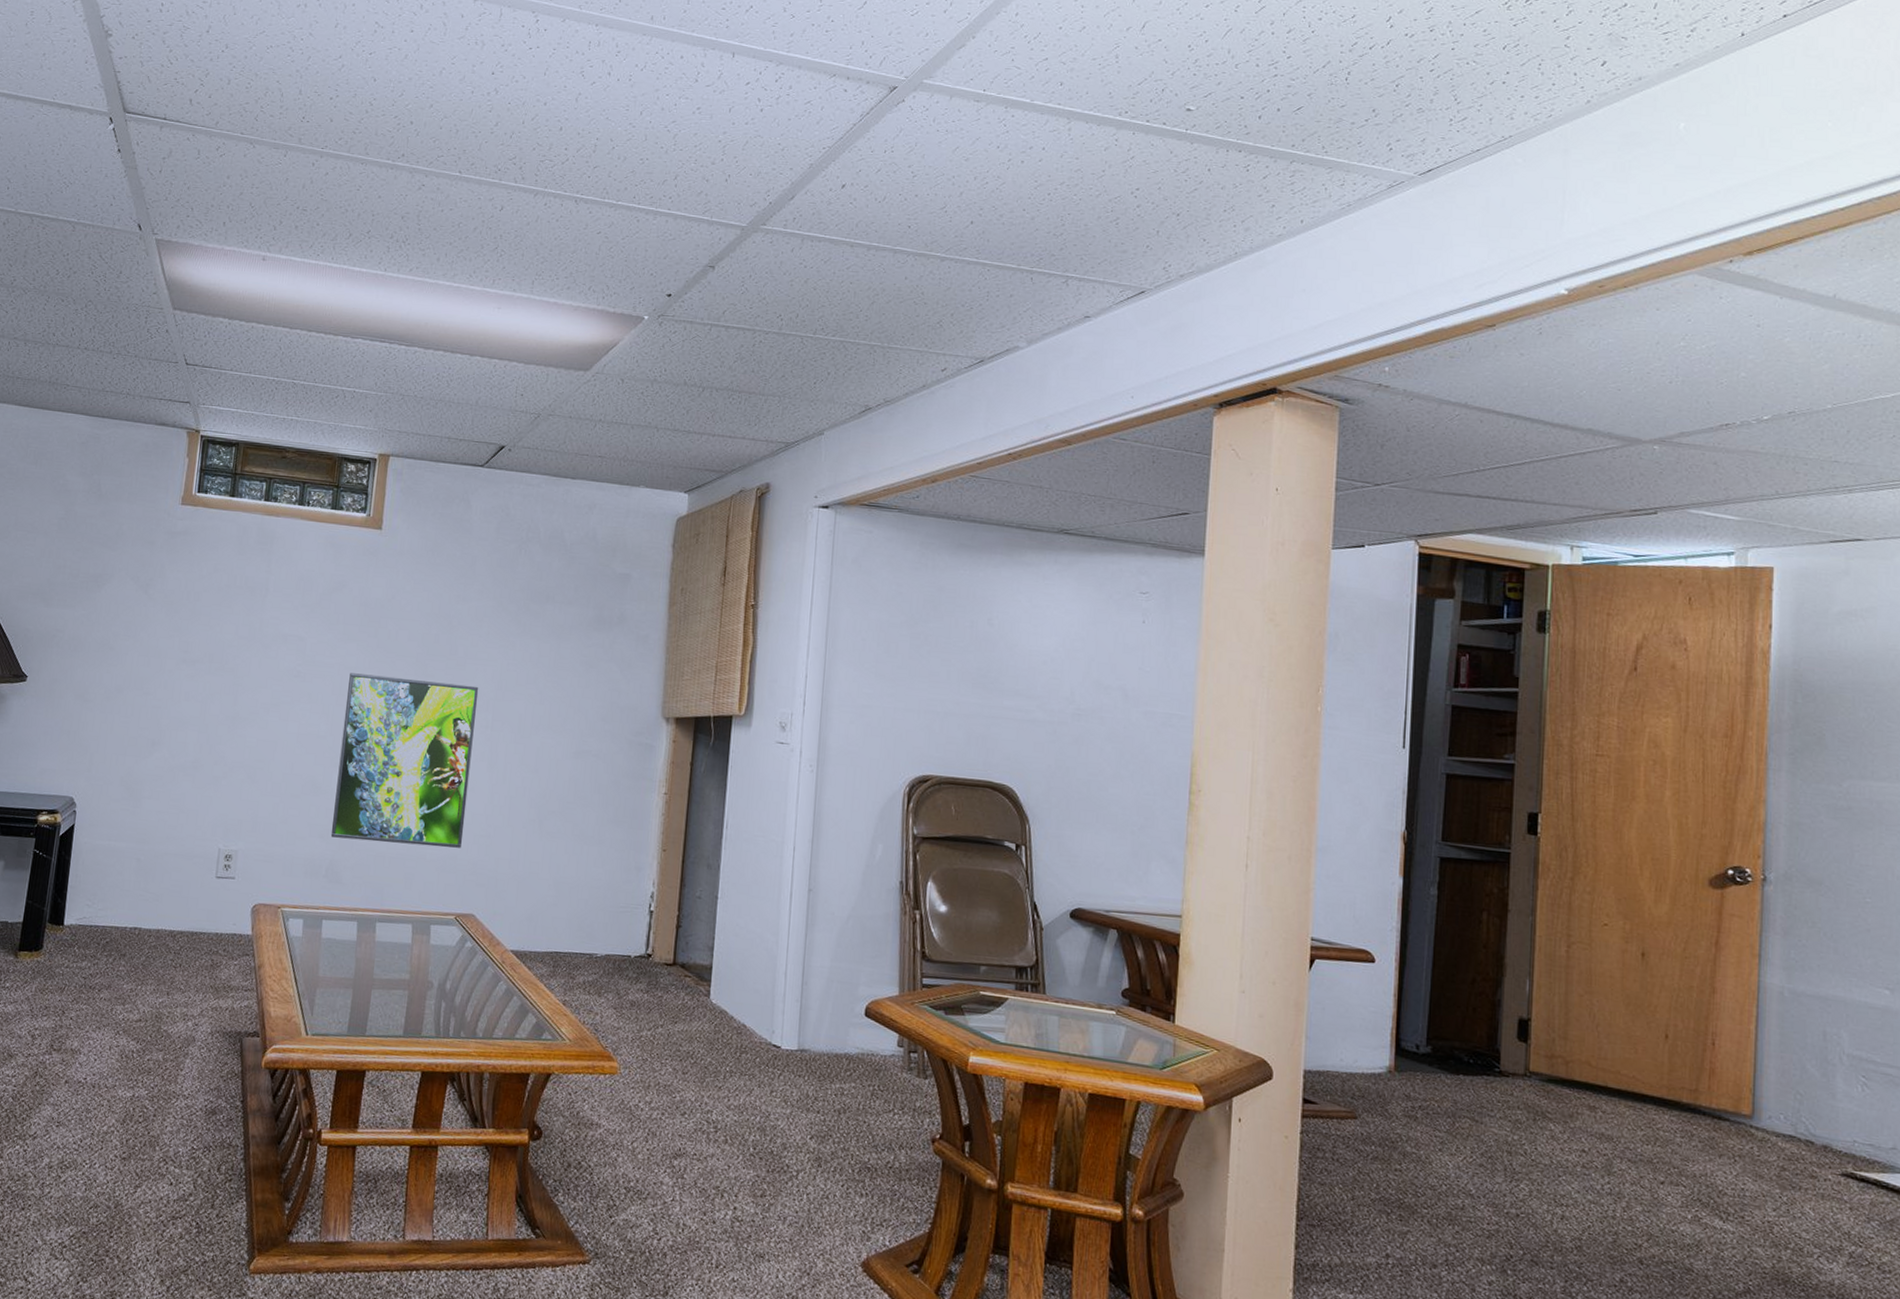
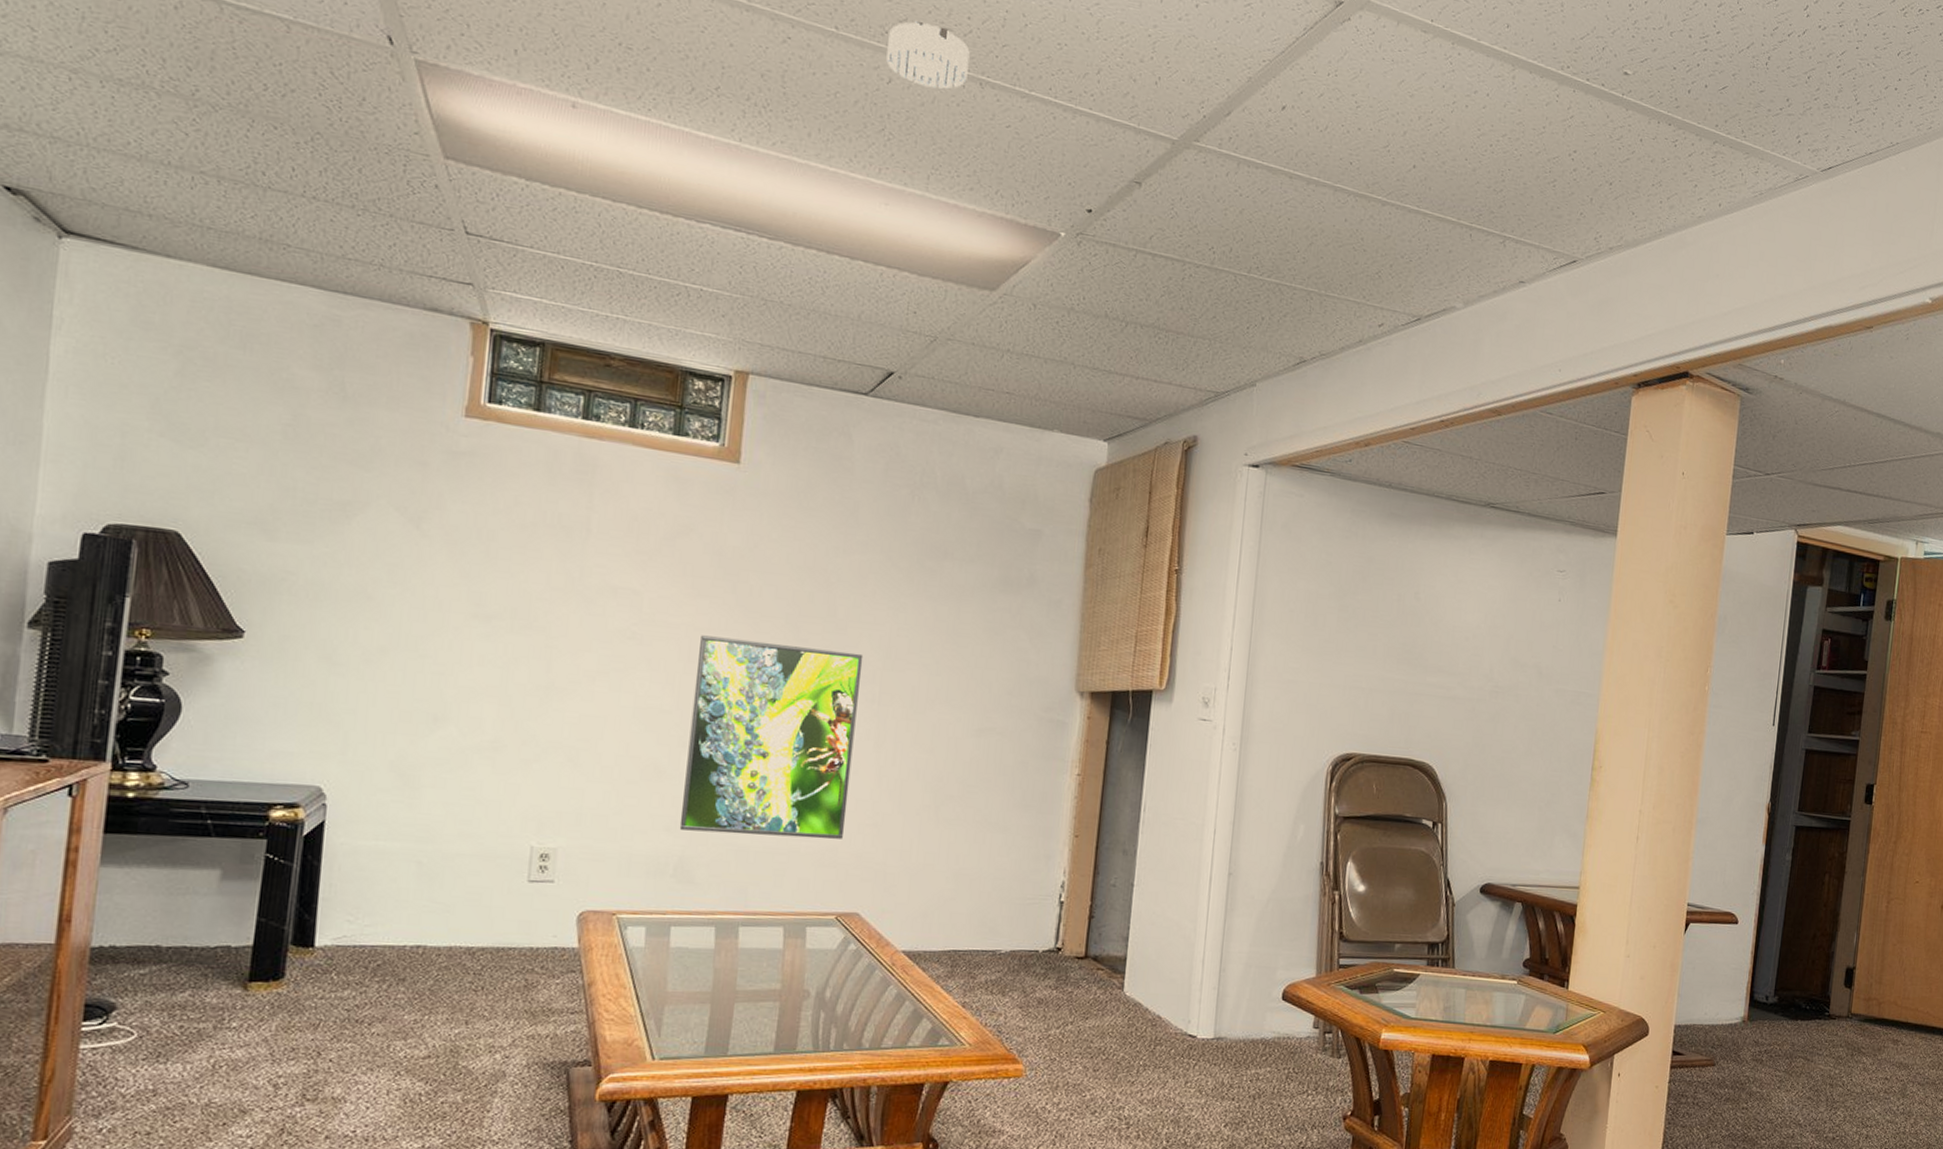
smoke detector: none [499,157,567,210] -> present [886,20,970,90]

